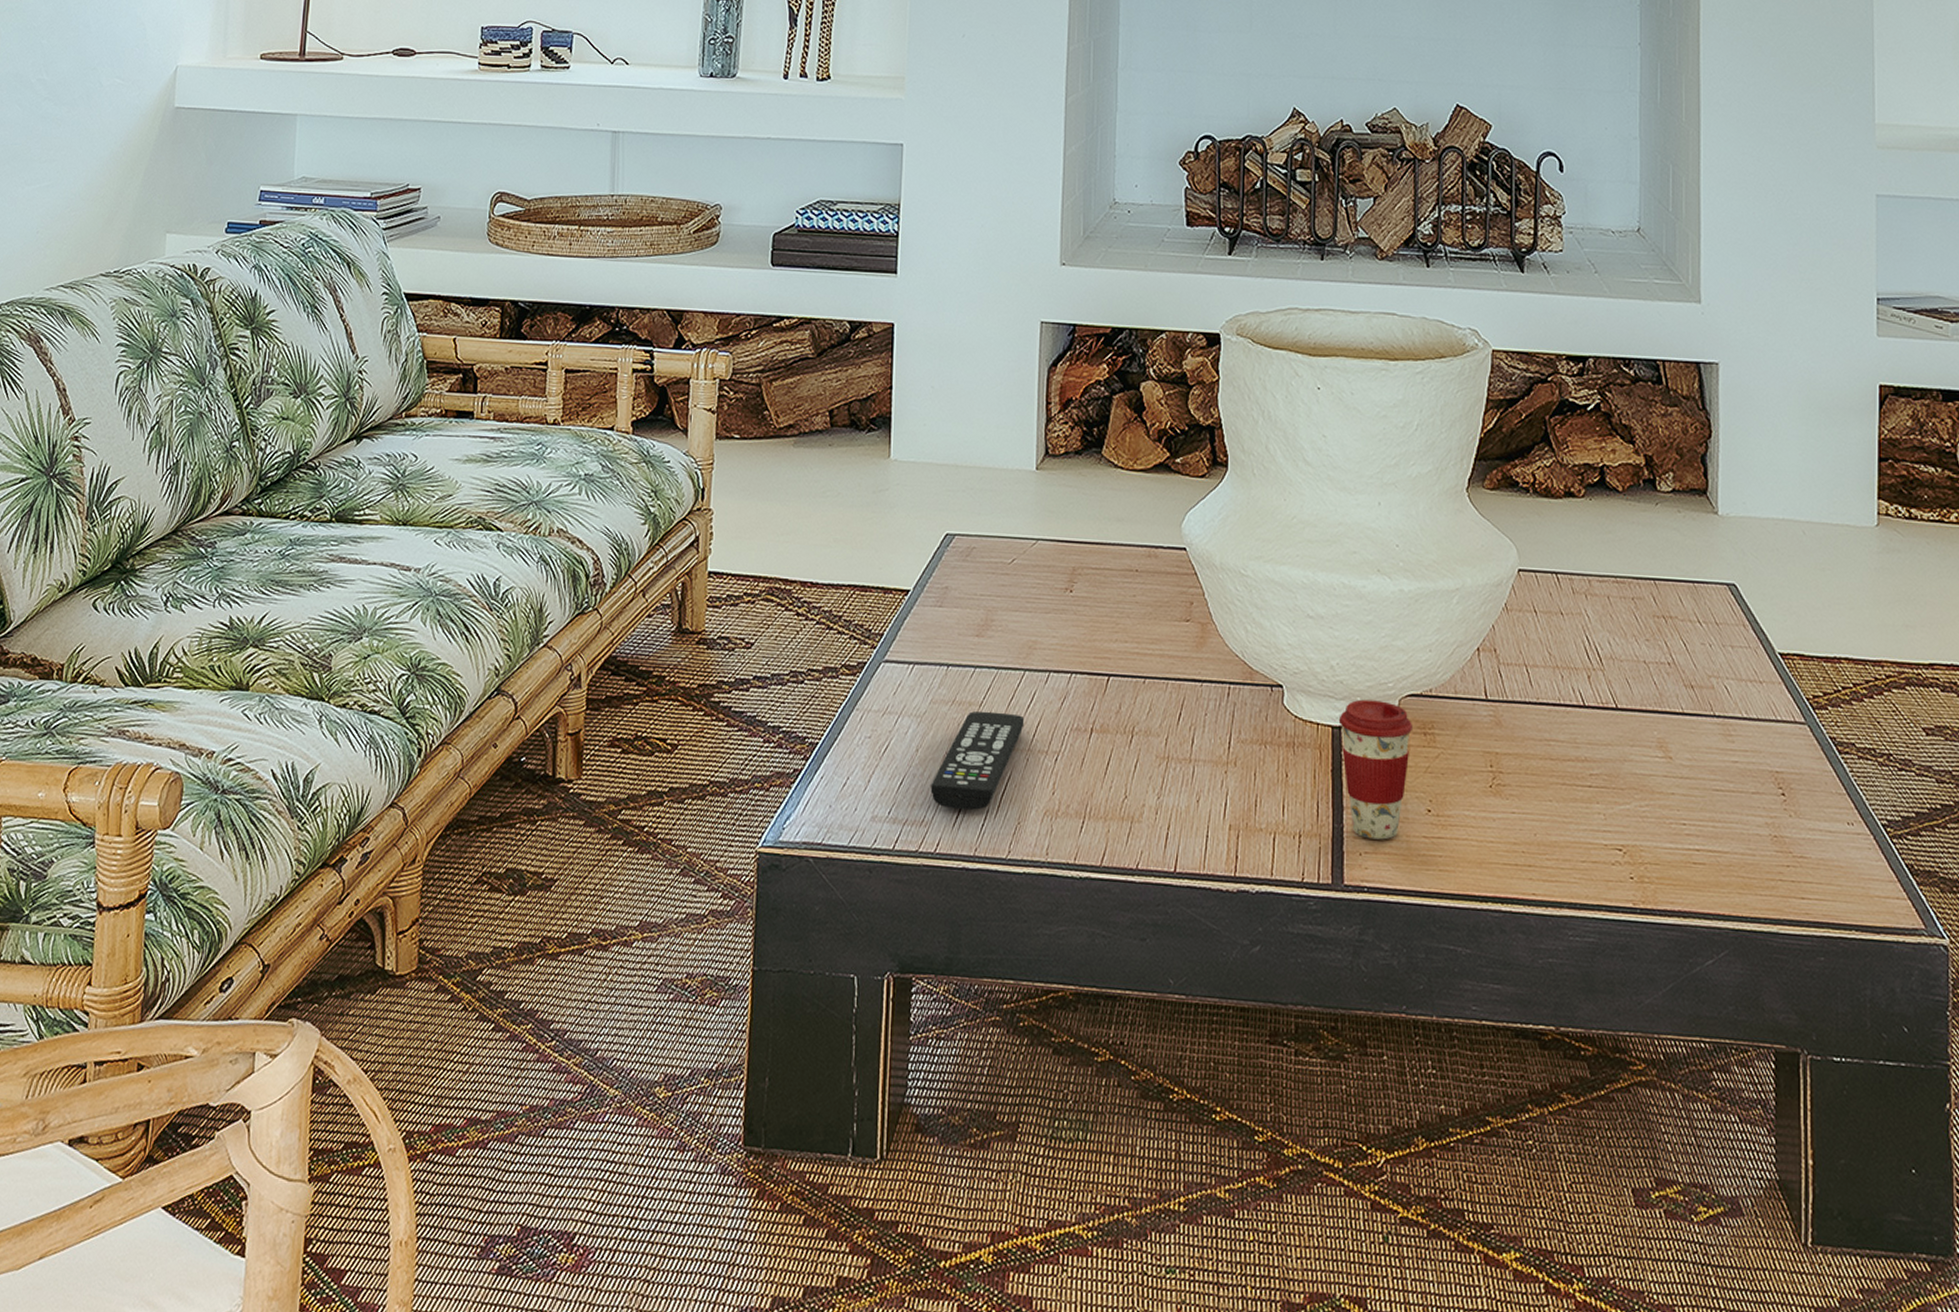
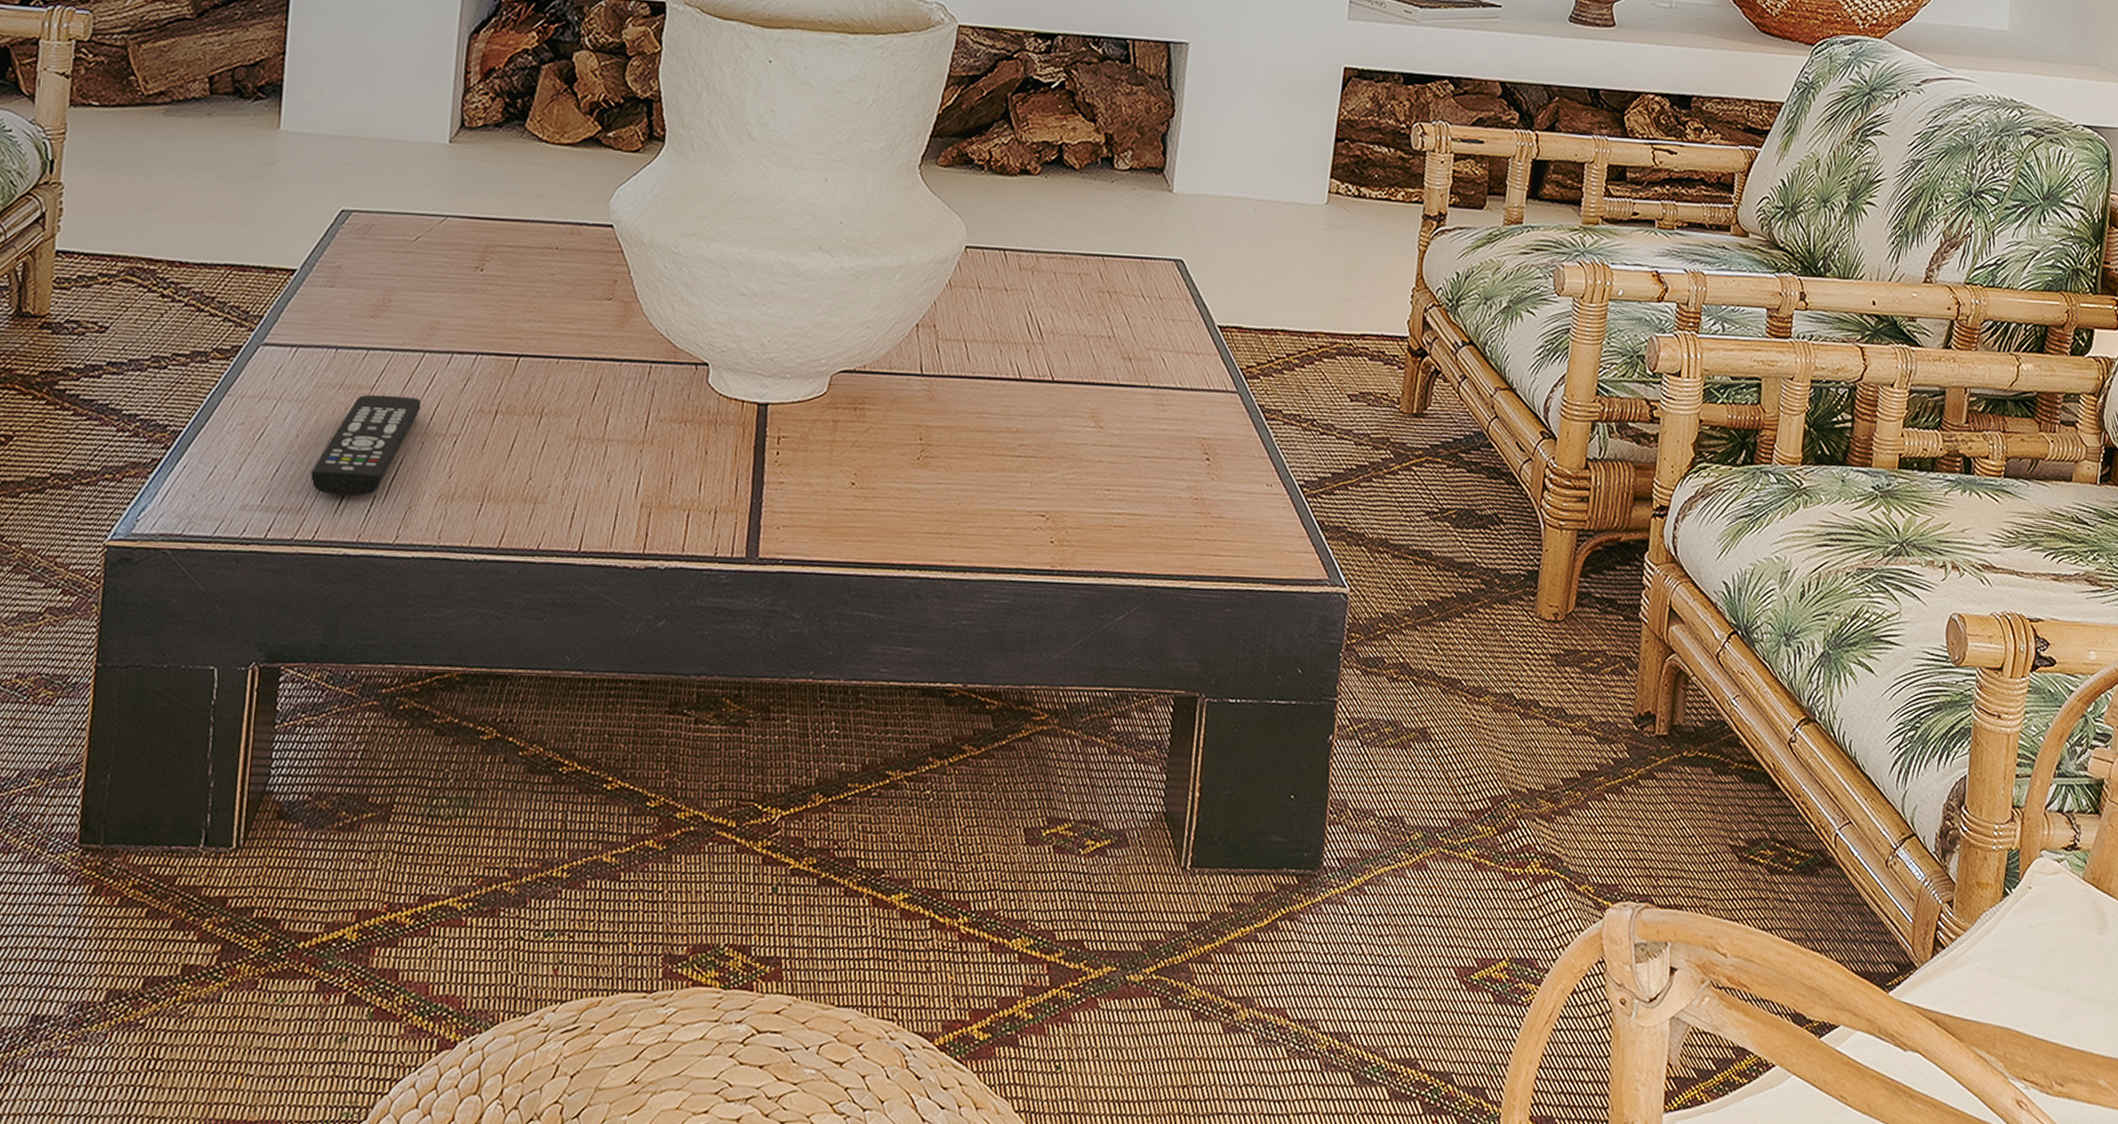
coffee cup: present [1338,699,1412,840] -> none [765,376,843,513]

